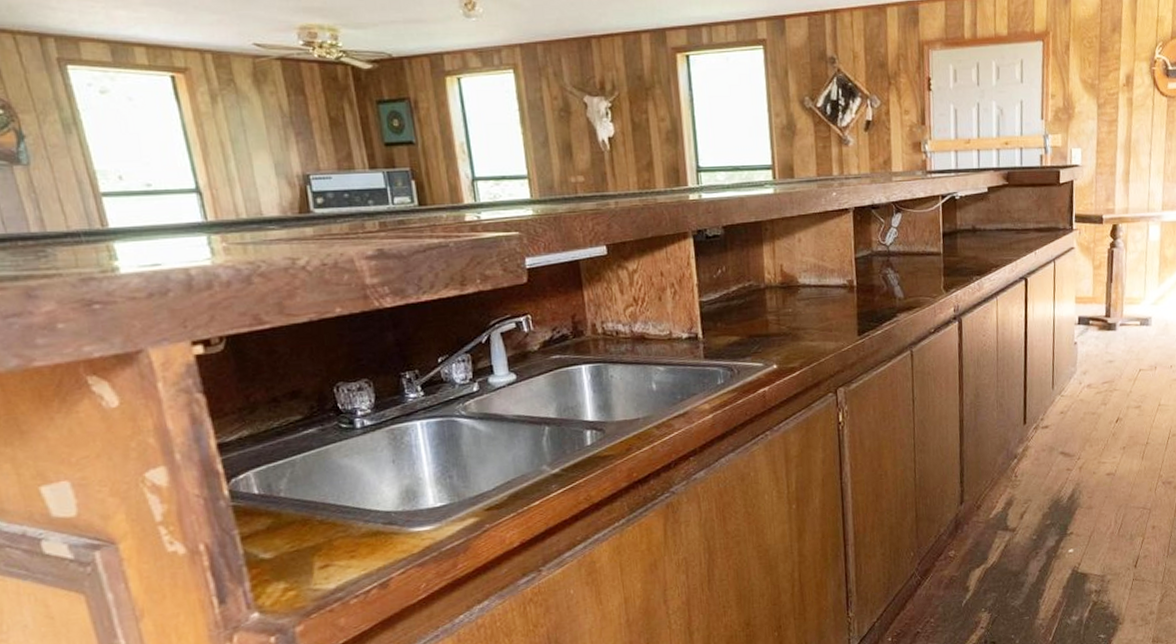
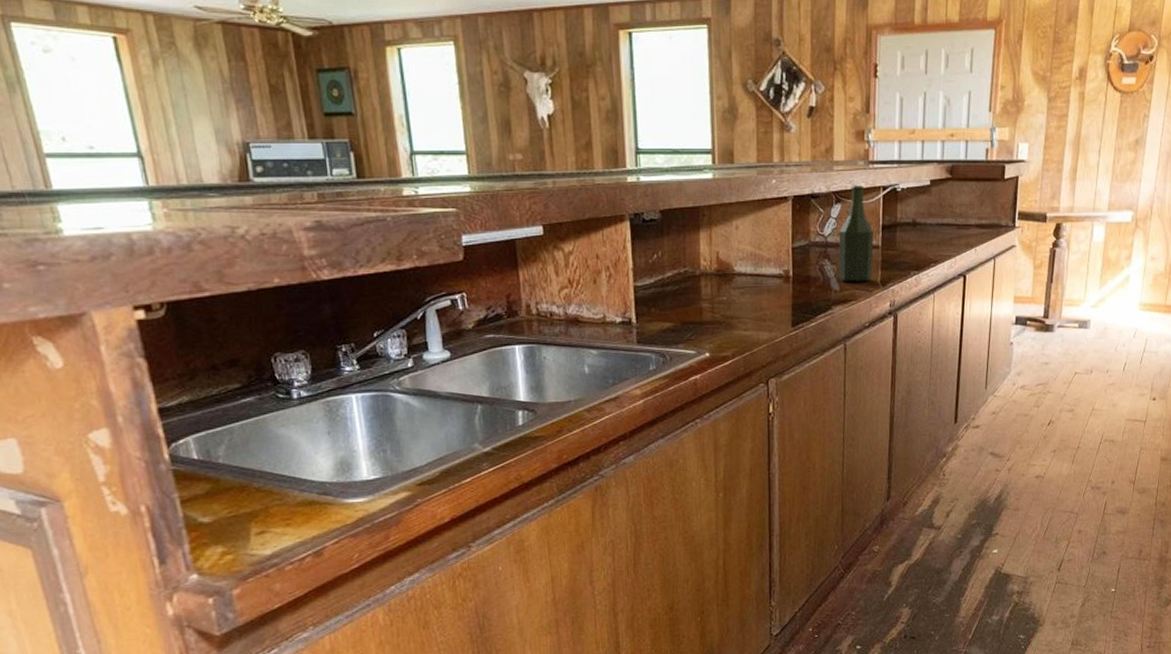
bottle: none [900,195,935,290] -> present [838,185,874,282]

